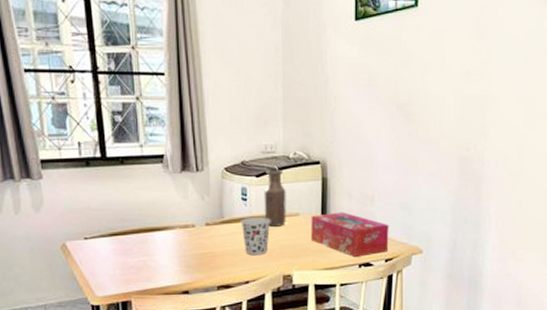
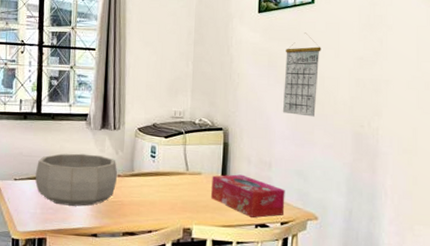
decorative bowl: none [108,202,206,263] -> present [35,153,118,206]
cup: present [241,217,271,256] -> none [148,173,175,208]
bottle: present [264,169,287,227] -> none [169,132,191,183]
calendar: none [384,43,426,142] -> present [282,32,321,117]

